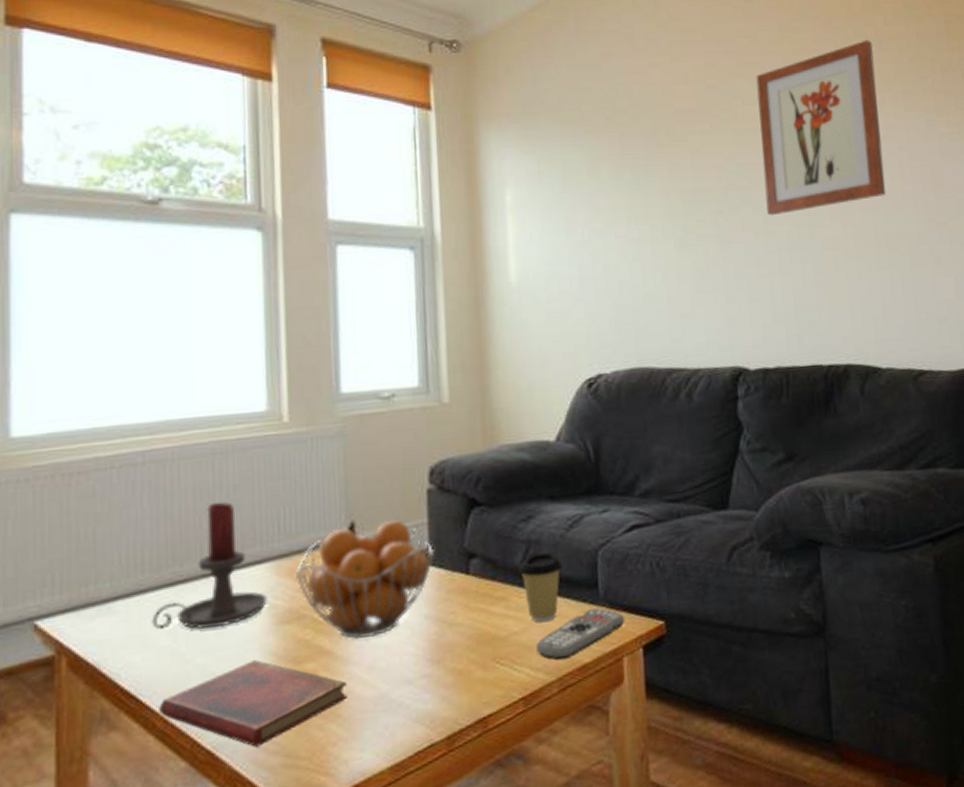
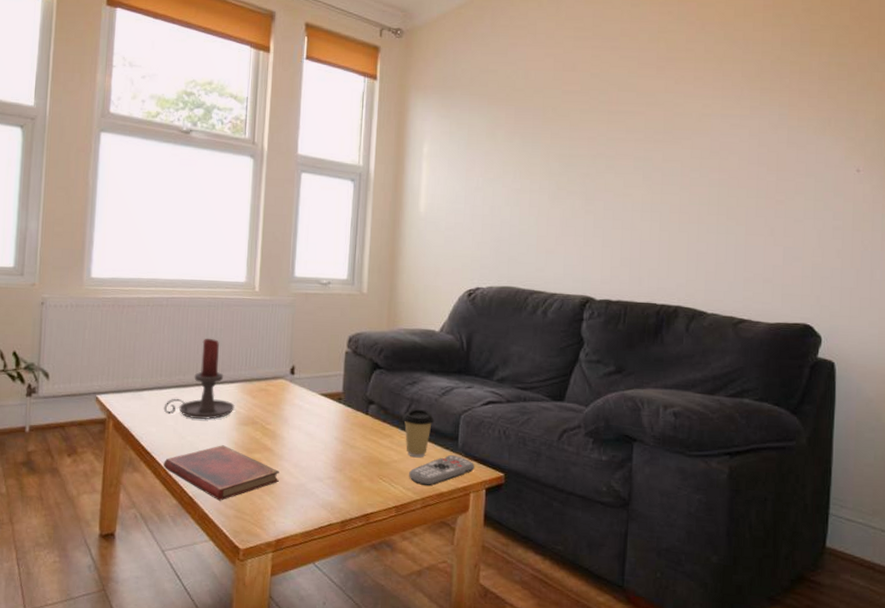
fruit basket: present [296,520,434,639] -> none [254,368,346,445]
wall art: present [756,39,886,216] -> none [626,43,740,182]

